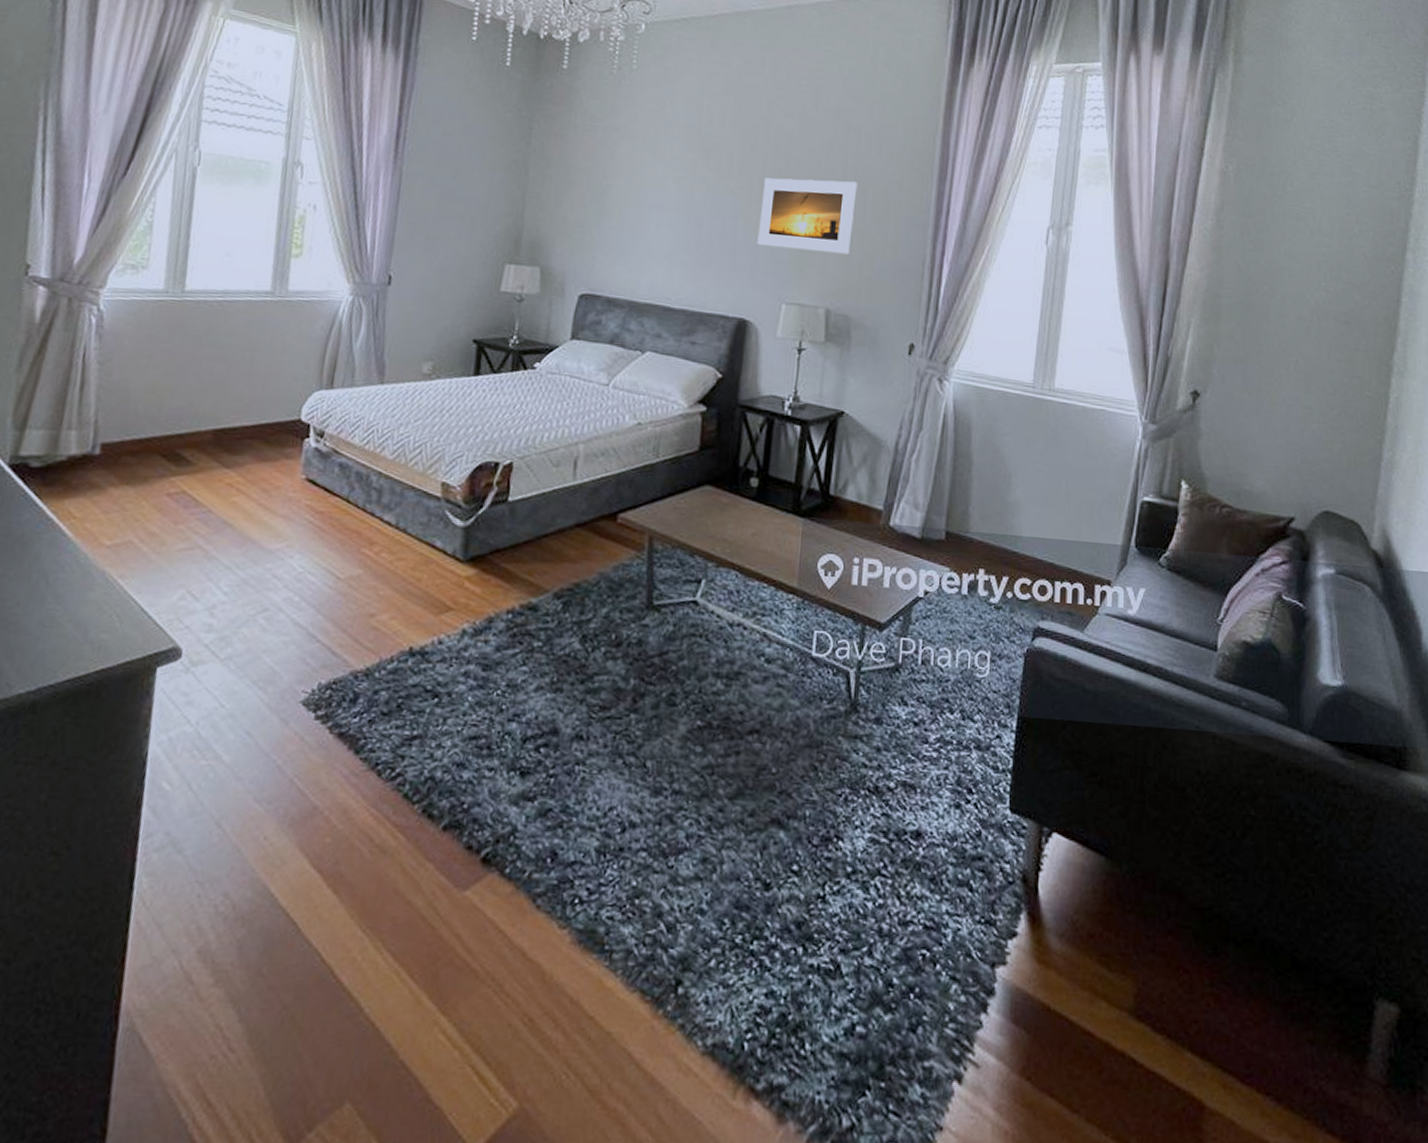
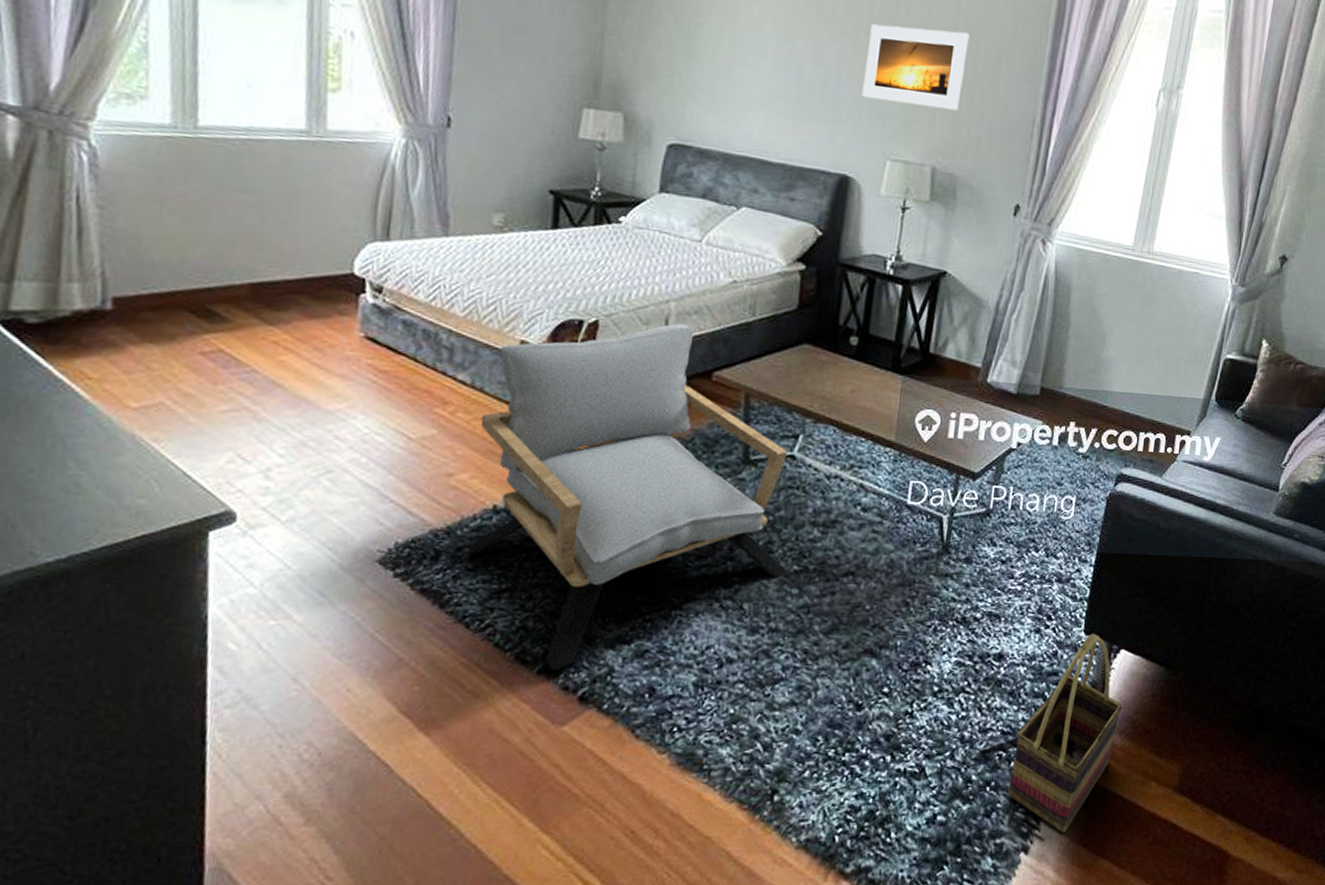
armchair: none [383,465,692,827] -> present [467,323,789,671]
basket: none [934,811,1060,1060] -> present [1007,633,1123,833]

